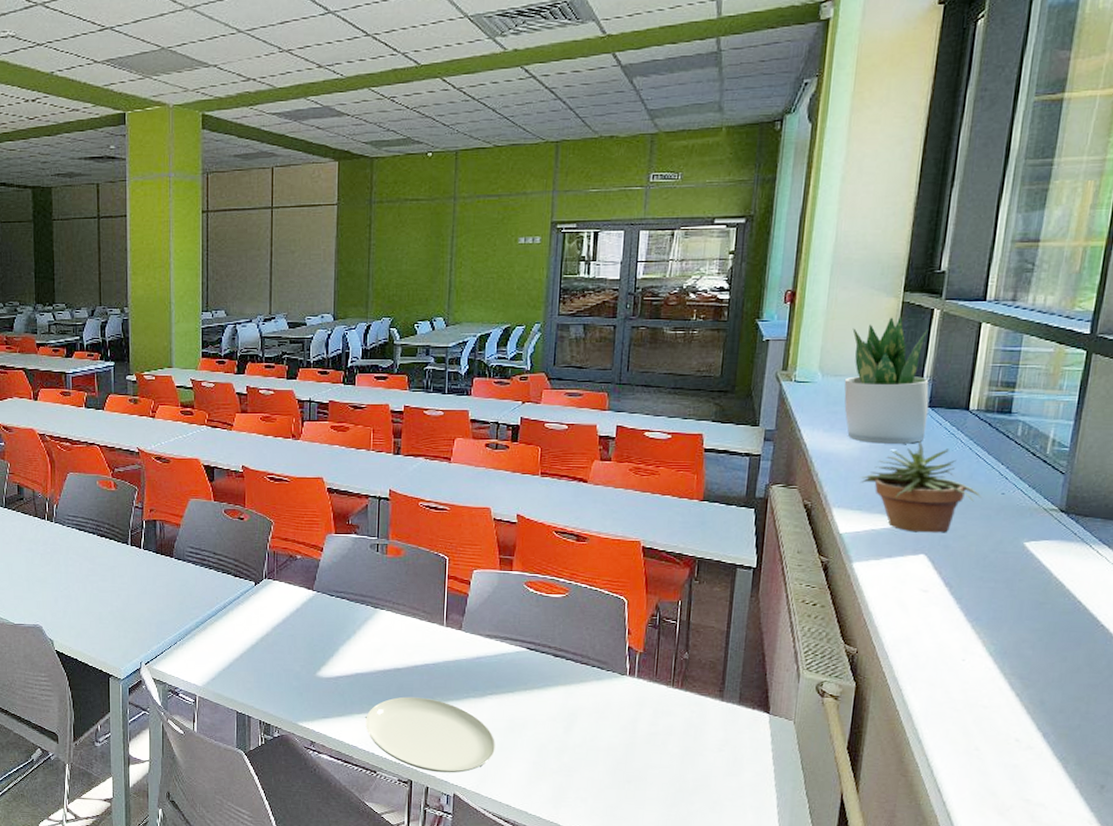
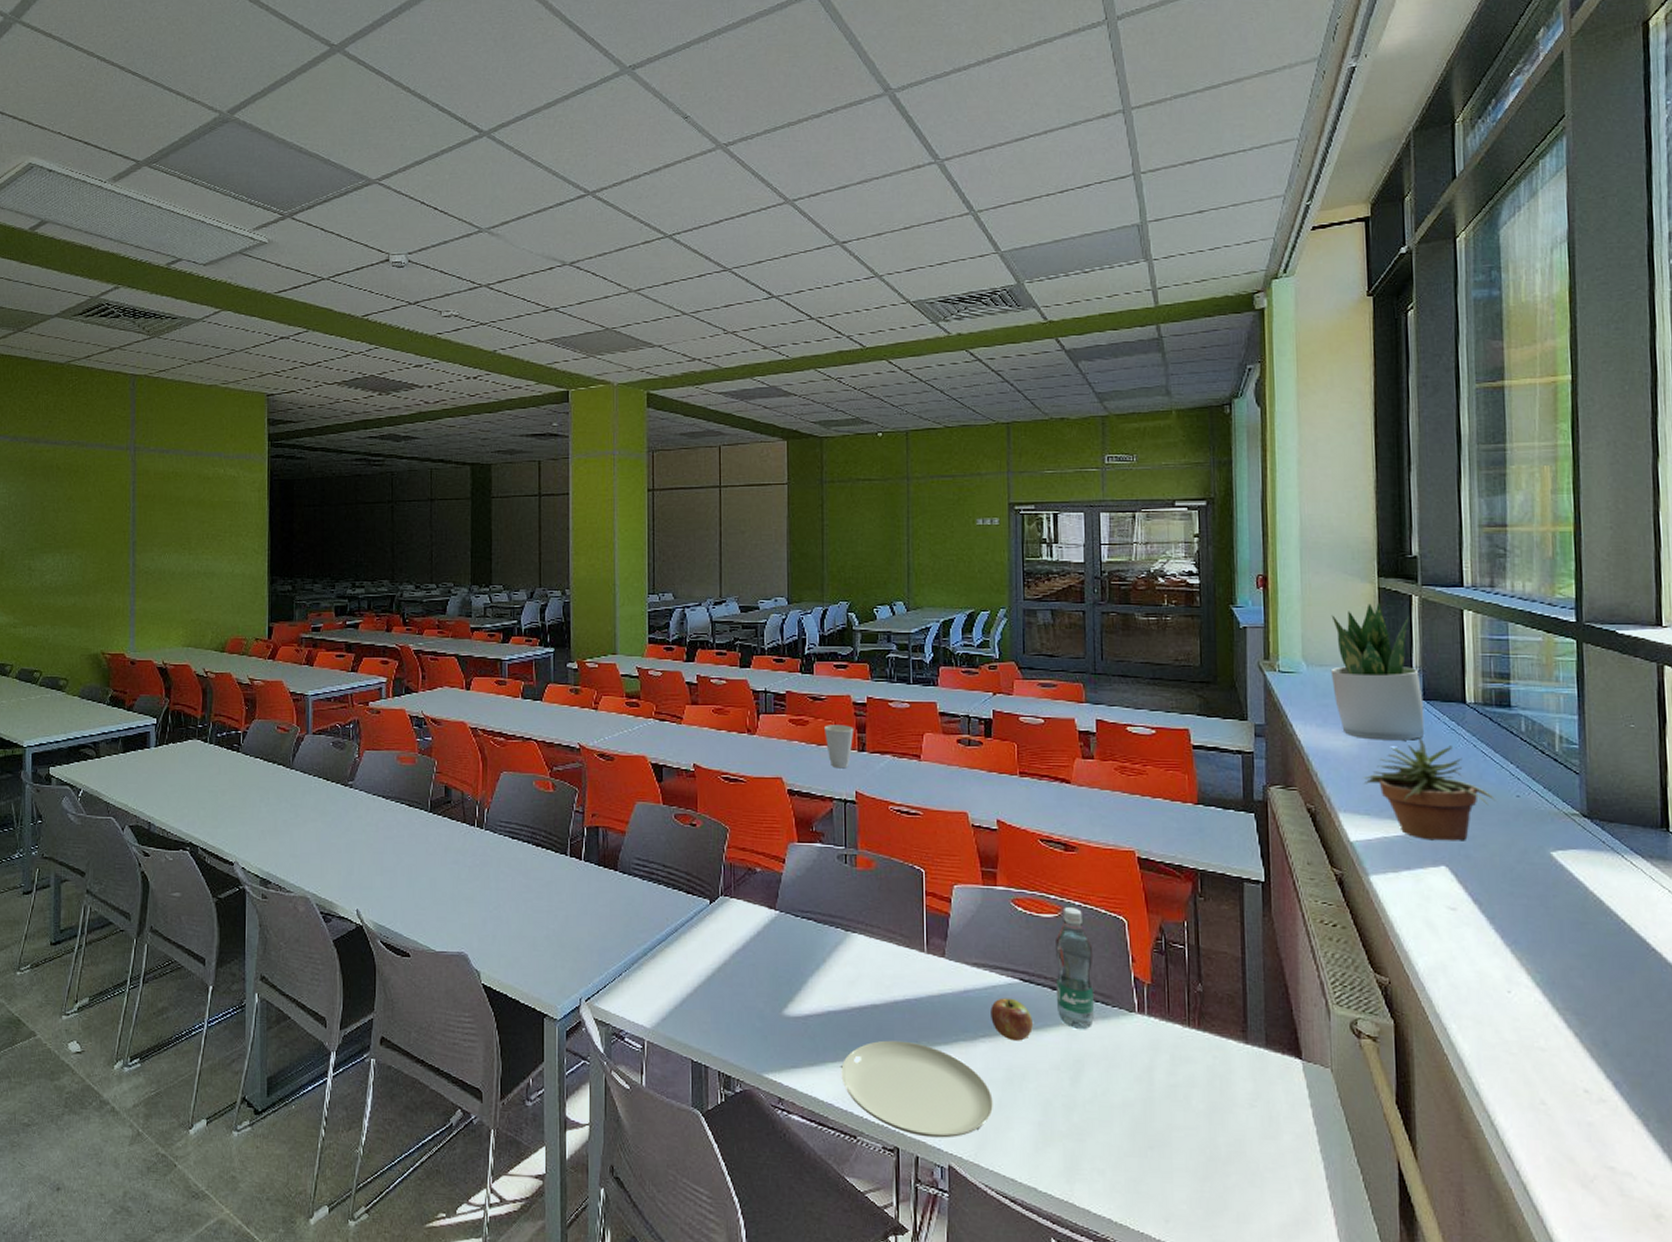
cup: none [363,431,391,470] -> present [824,725,854,769]
apple: none [498,663,535,698] -> present [991,998,1033,1041]
bottle: none [557,589,593,689] -> present [1055,907,1094,1030]

